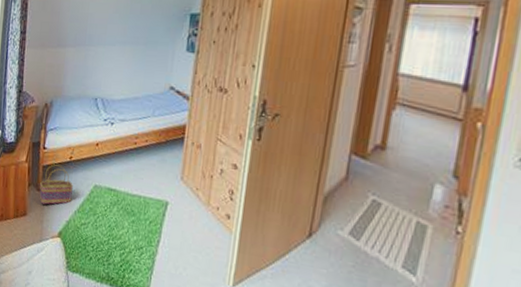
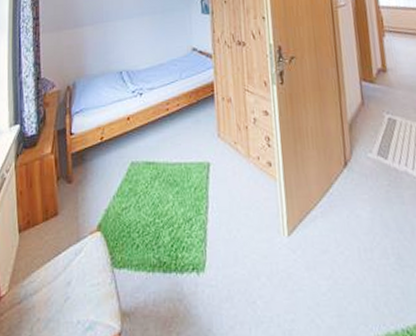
basket: present [39,164,73,205] -> none [71,149,108,197]

